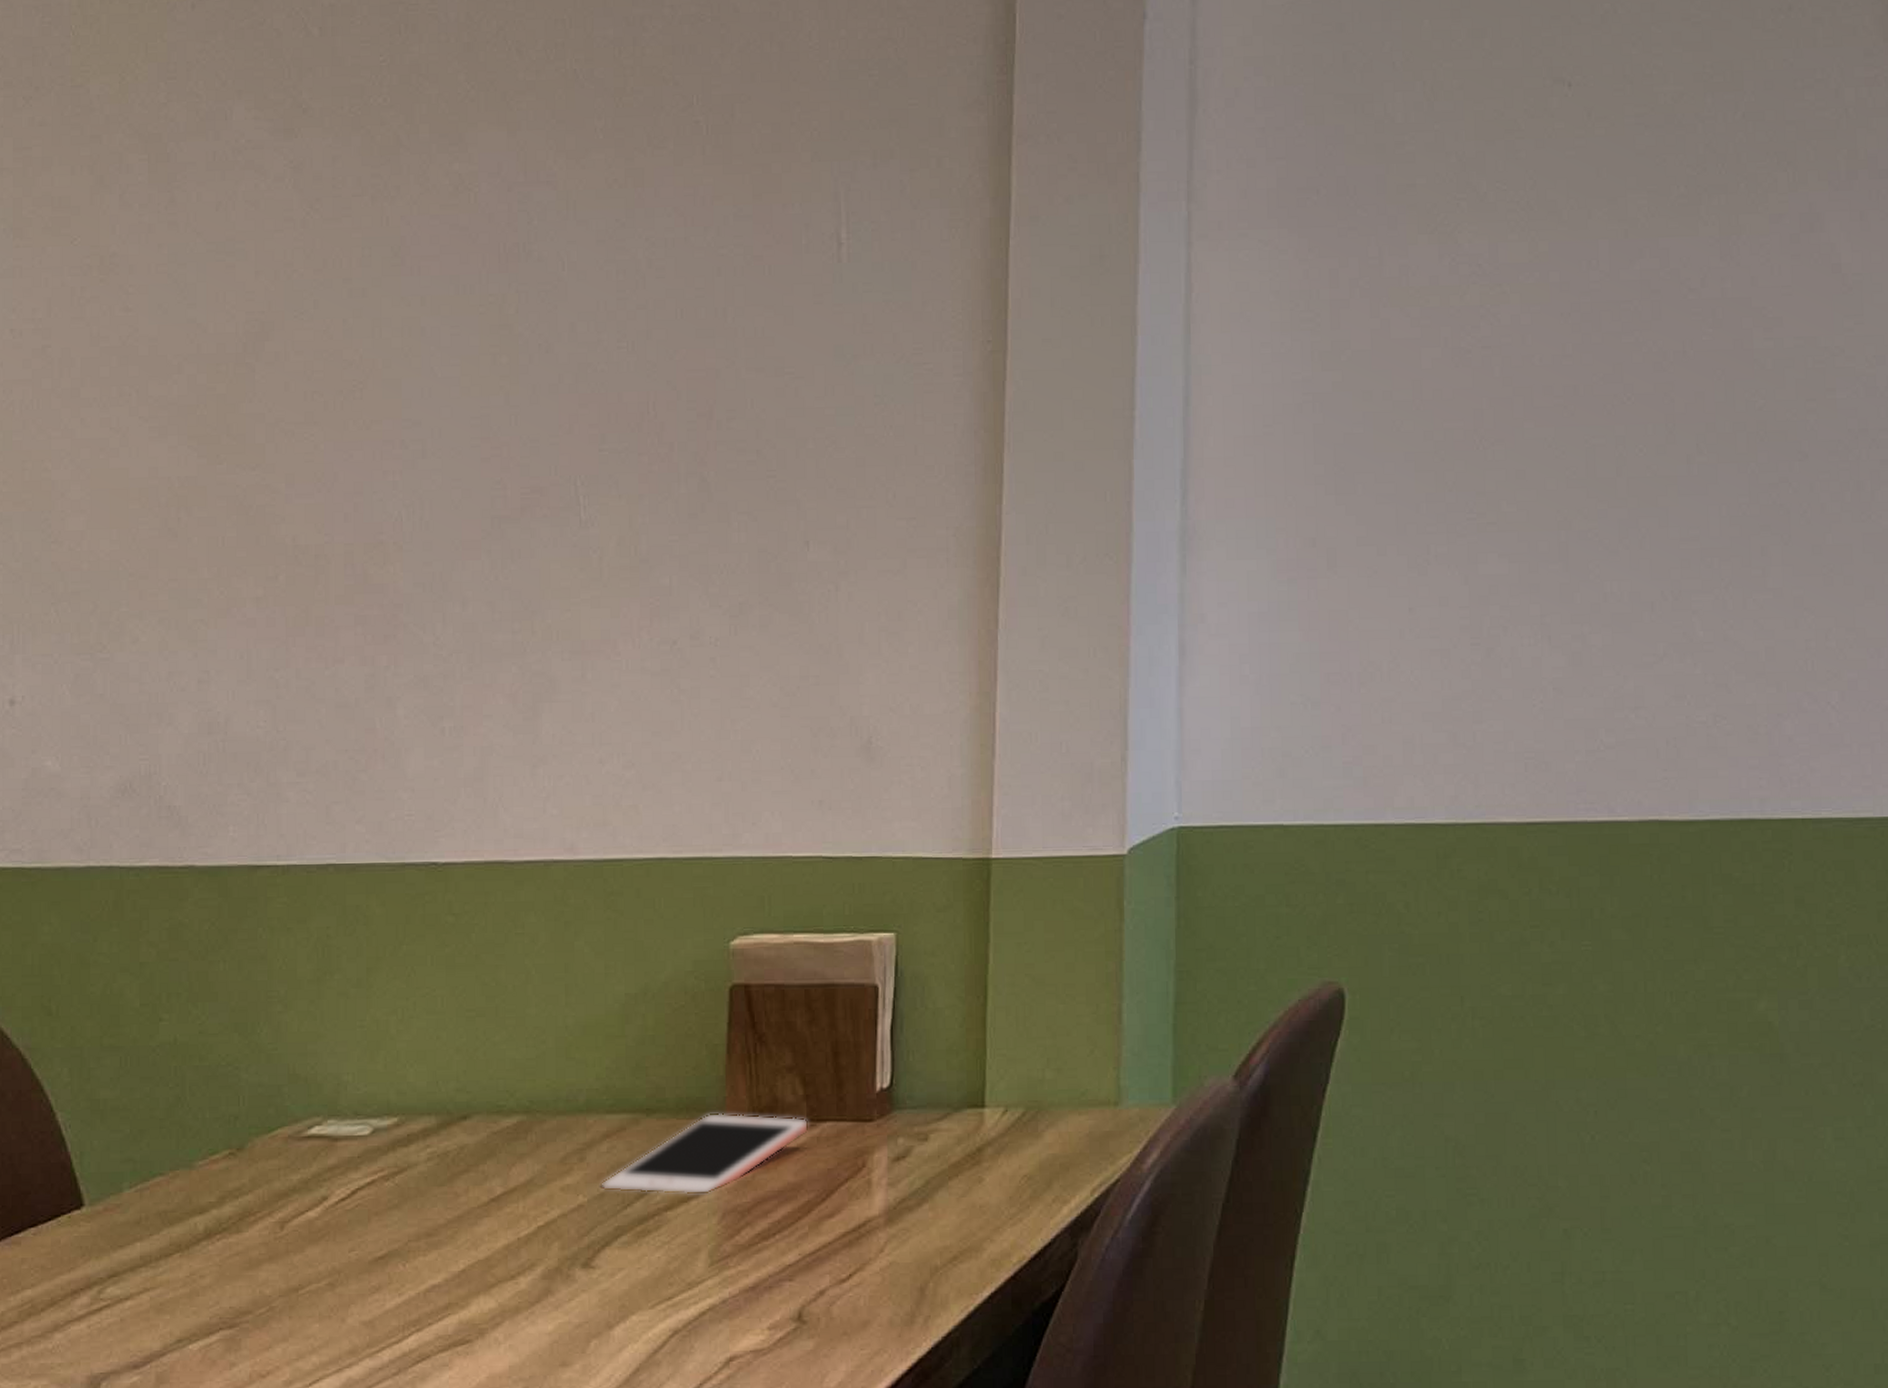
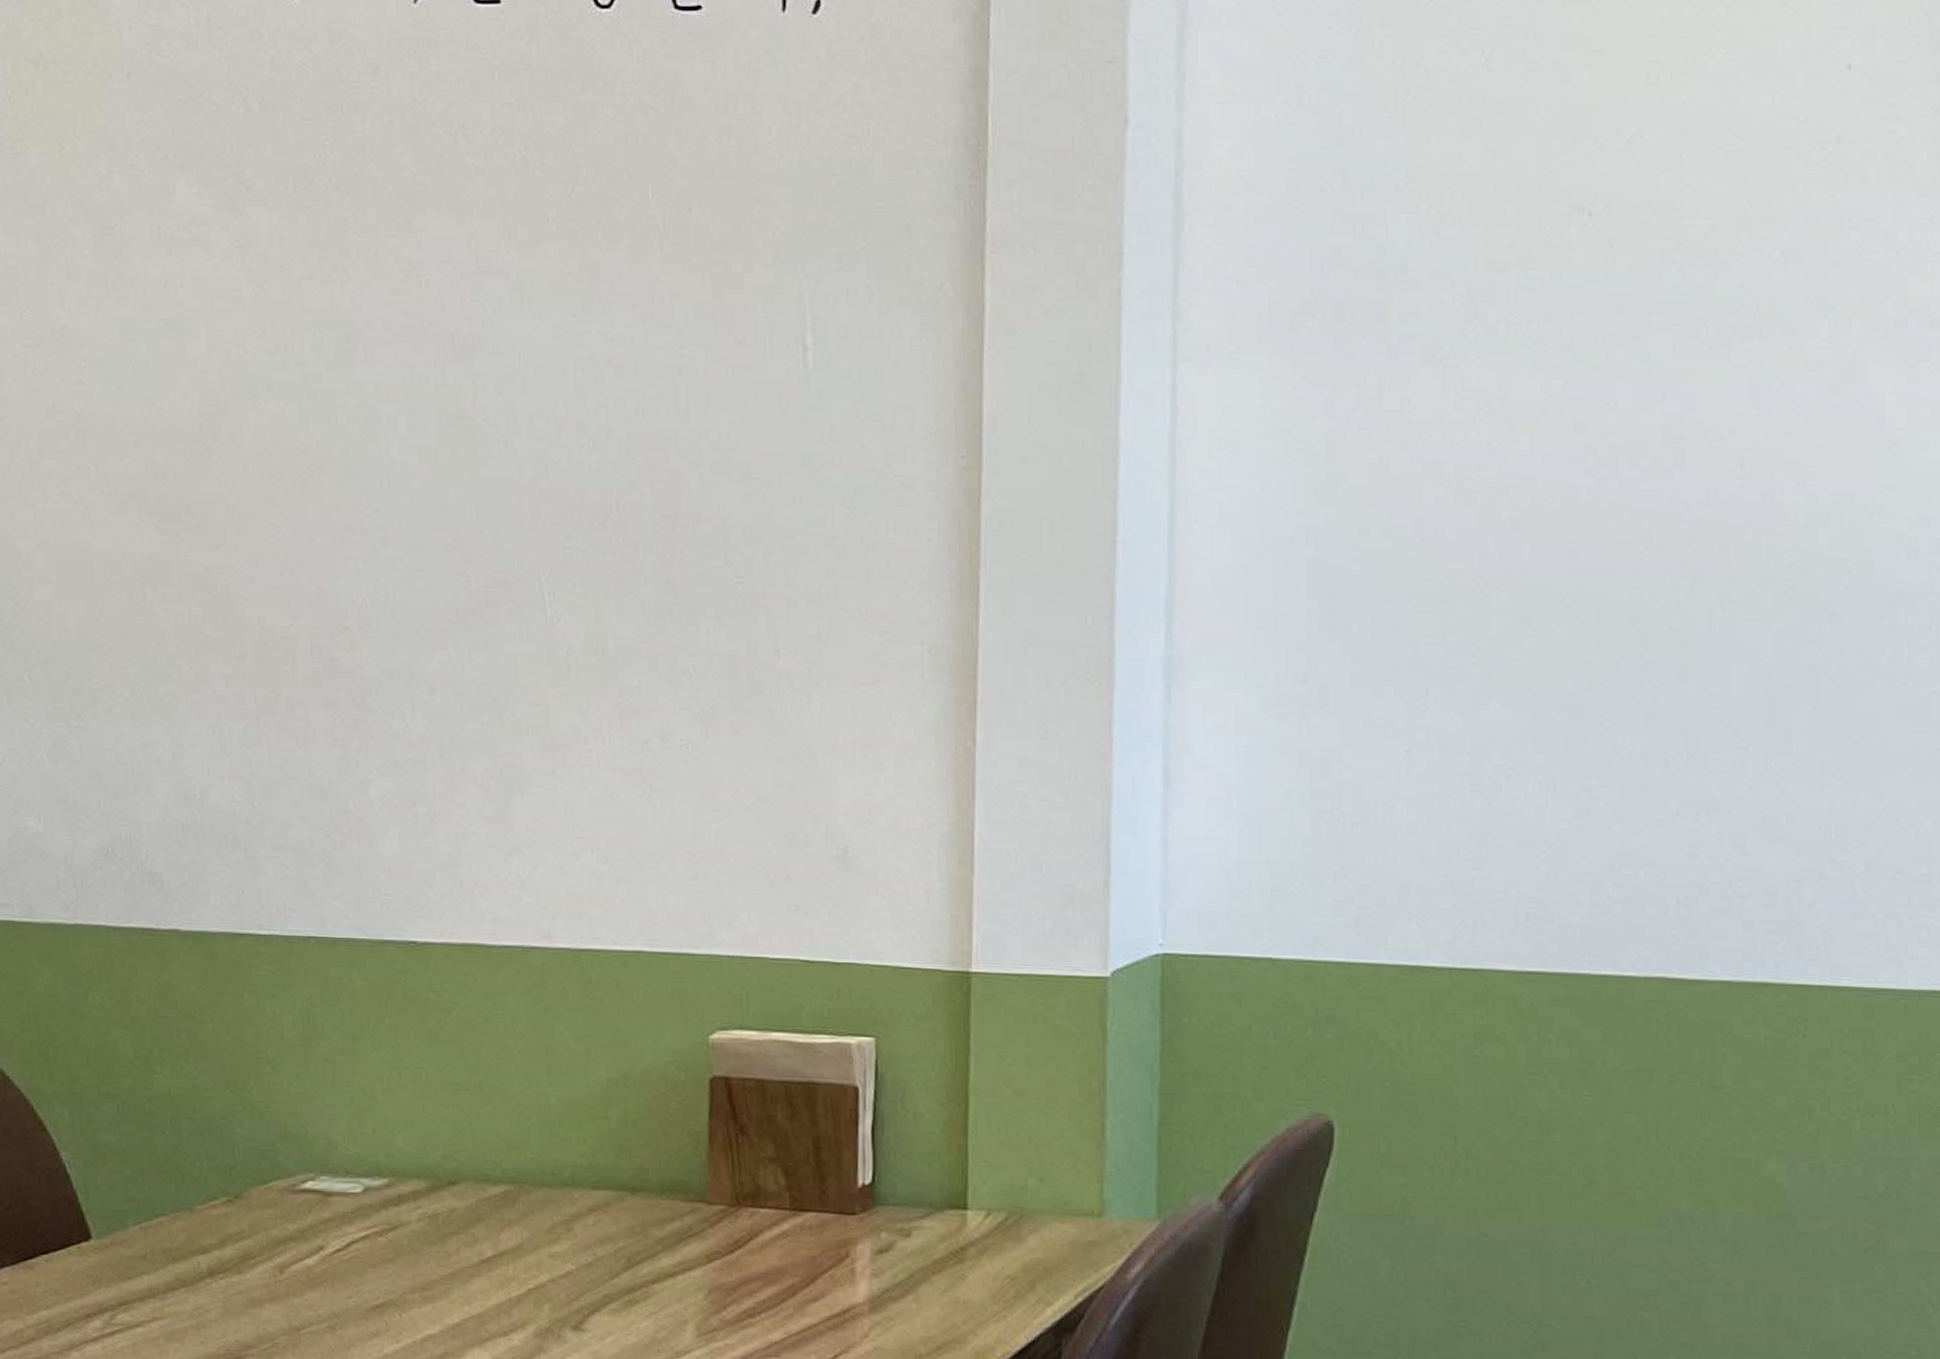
cell phone: present [601,1112,809,1195] -> none [588,1195,792,1271]

